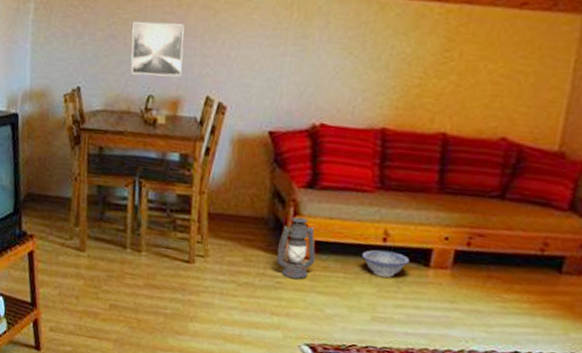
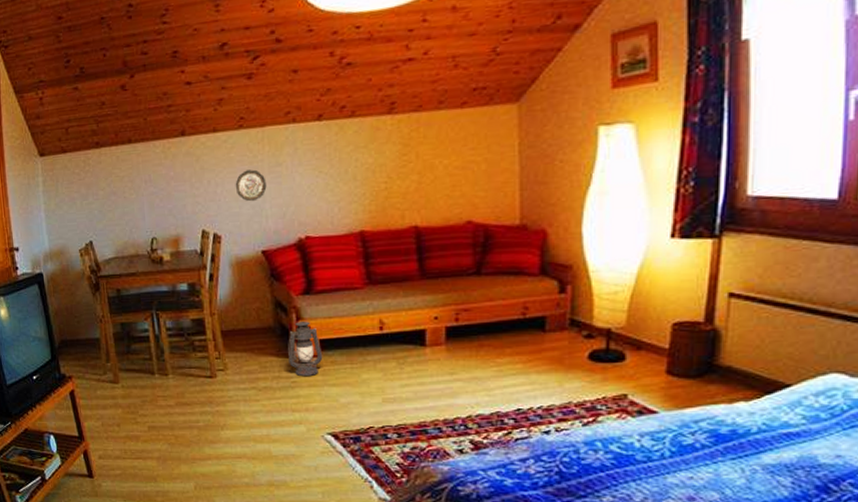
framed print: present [130,22,185,77] -> none [129,172,177,222]
decorative plate: none [251,37,288,74] -> present [235,169,267,202]
decorative bowl: present [361,250,410,278] -> none [363,337,407,361]

